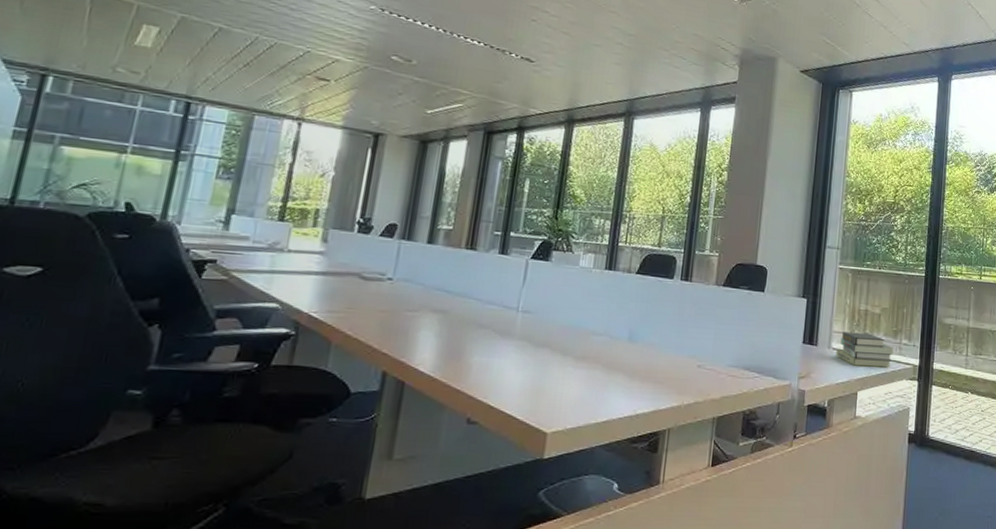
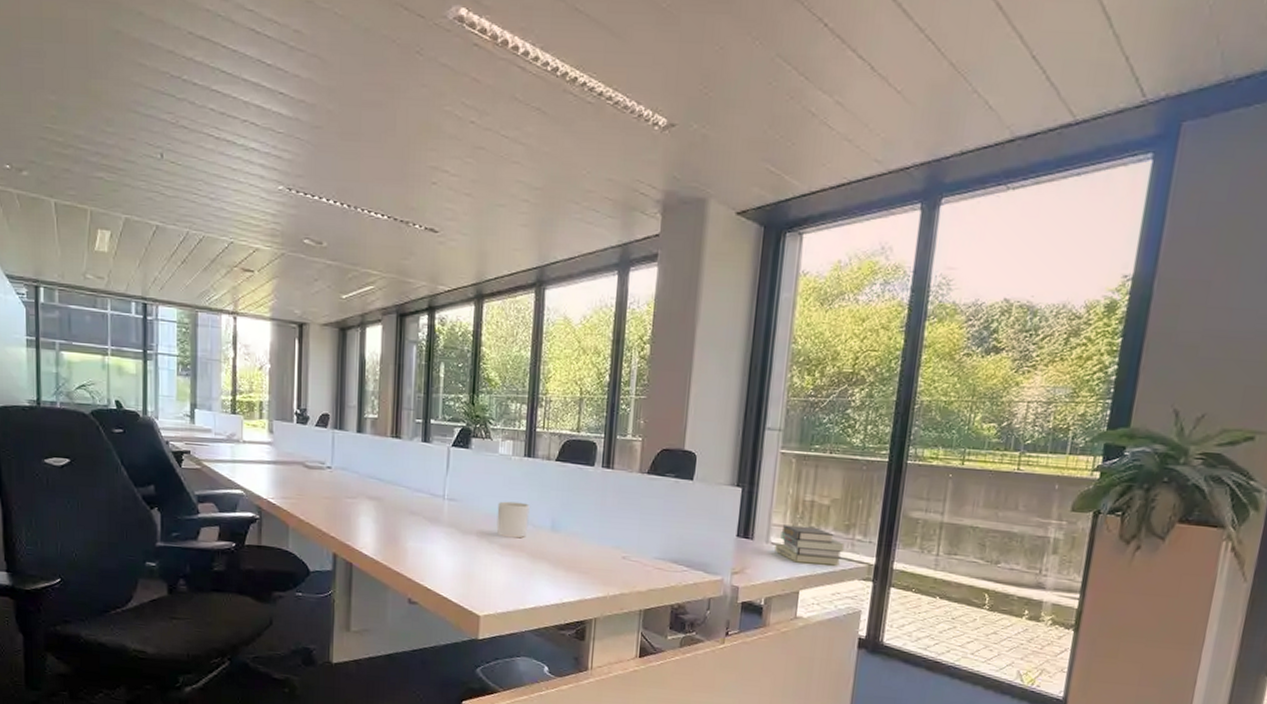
mug: none [571,313,608,350] -> present [496,501,530,539]

